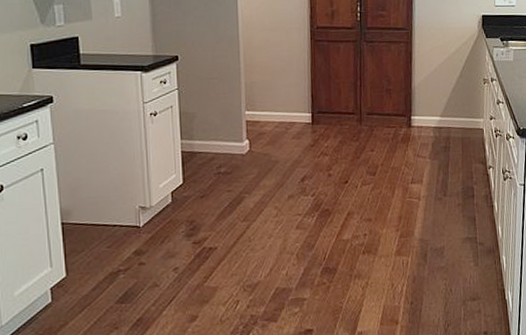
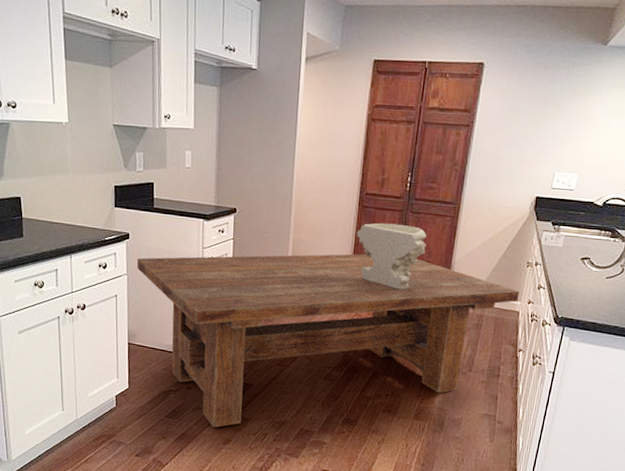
dining table: none [66,88,481,306] -> present [137,253,520,428]
decorative bowl: none [312,55,385,122] -> present [356,223,427,290]

